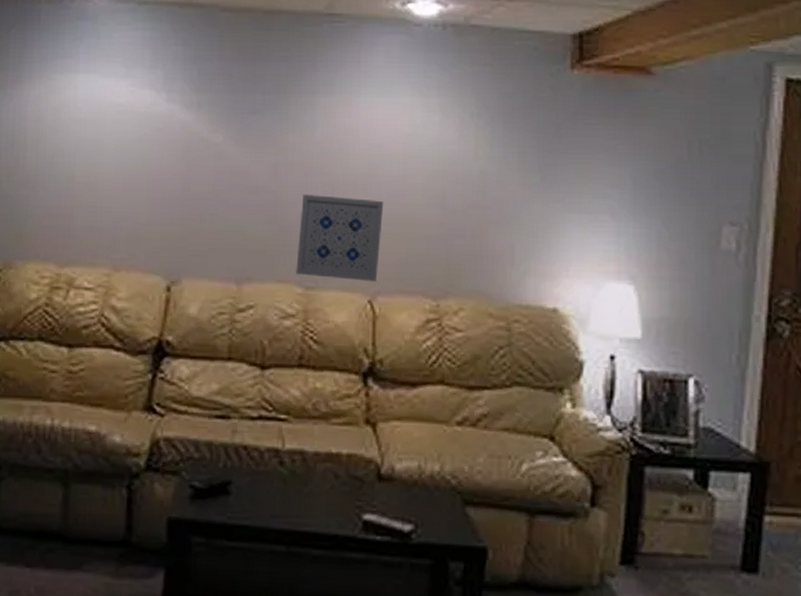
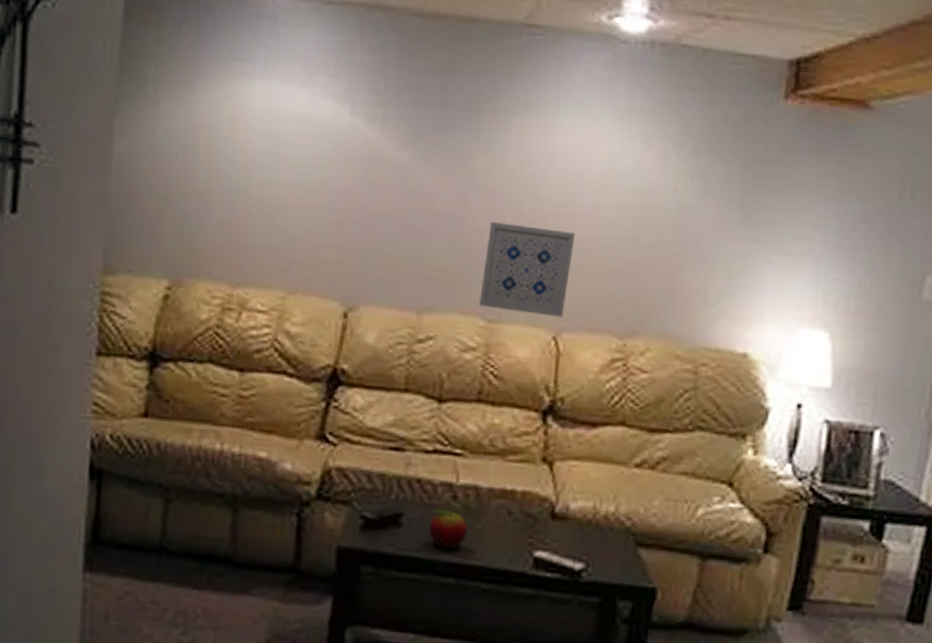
fruit: none [257,475,296,515] -> present [428,509,468,548]

